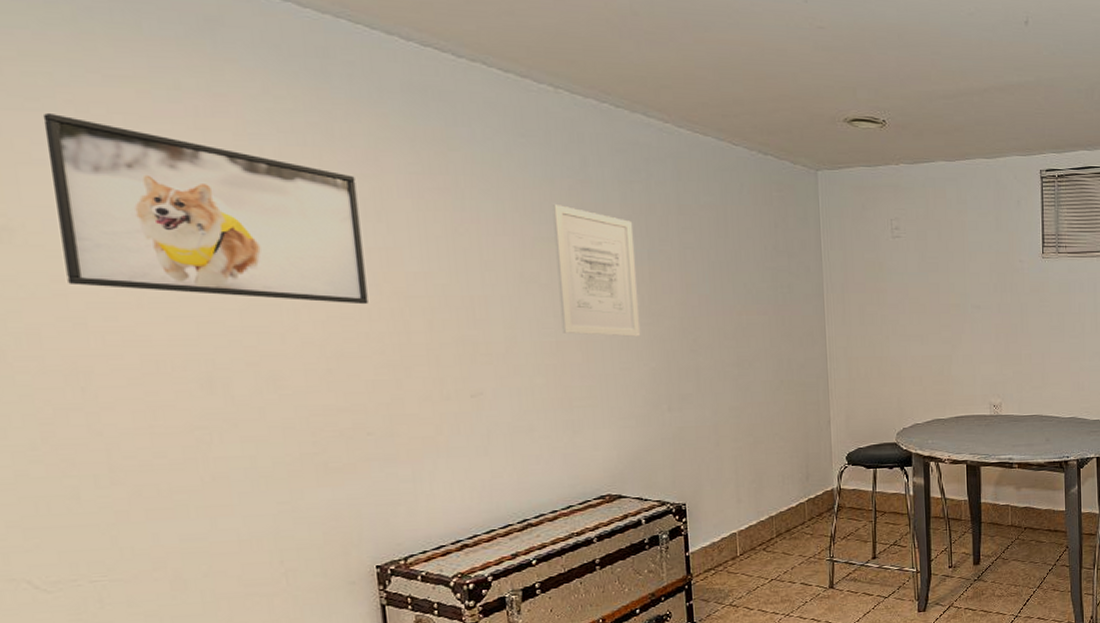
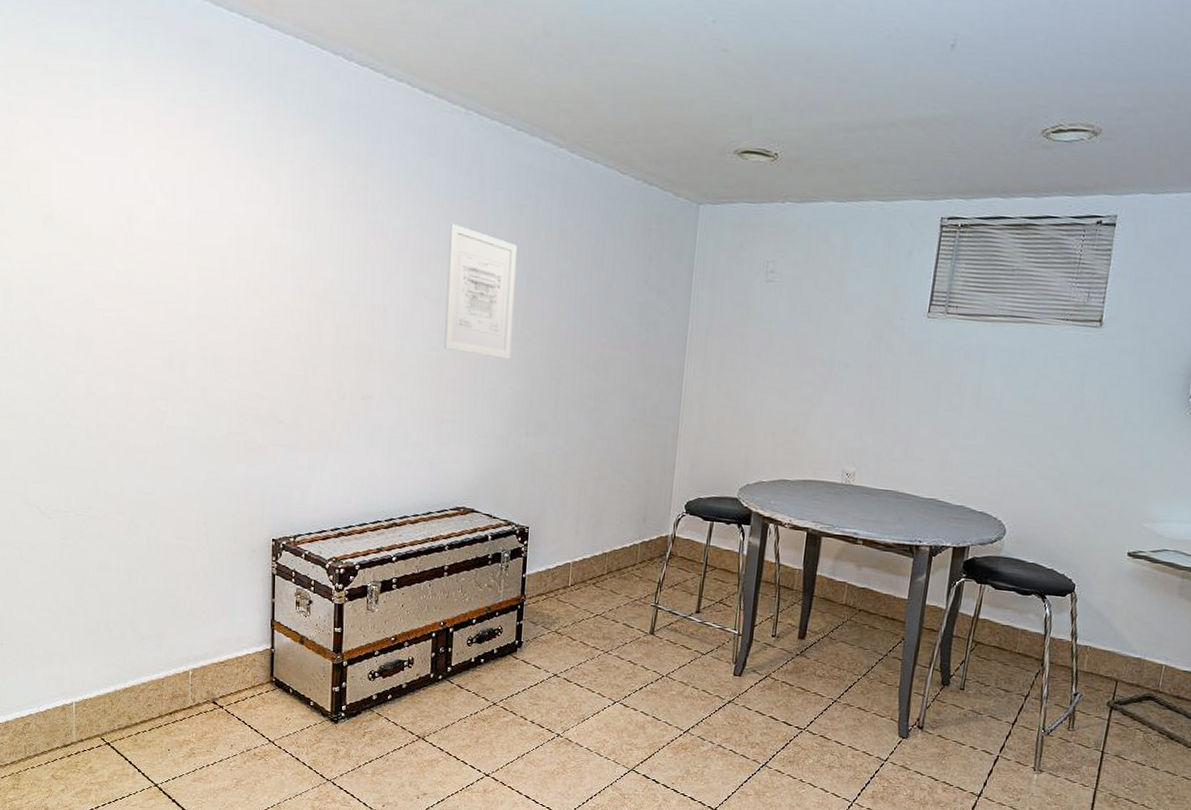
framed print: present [42,114,368,305] -> none [81,120,295,305]

